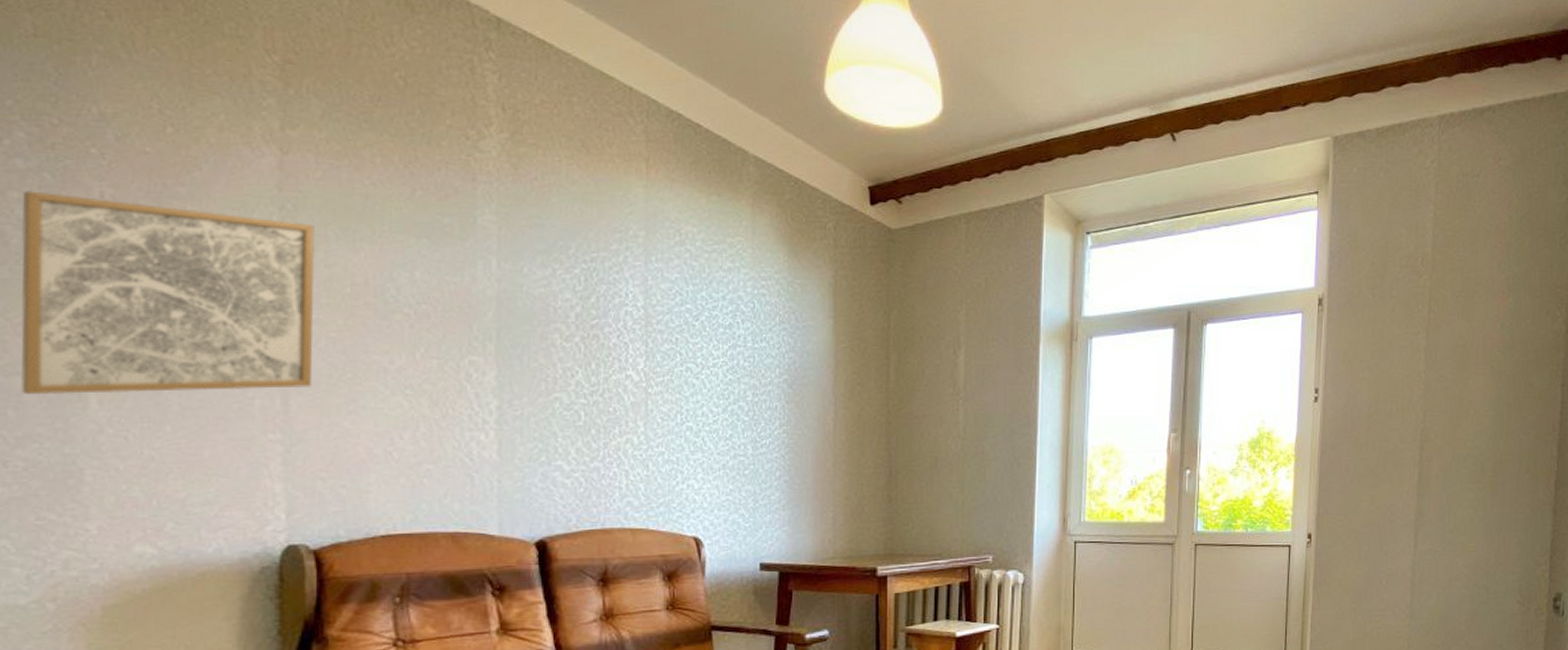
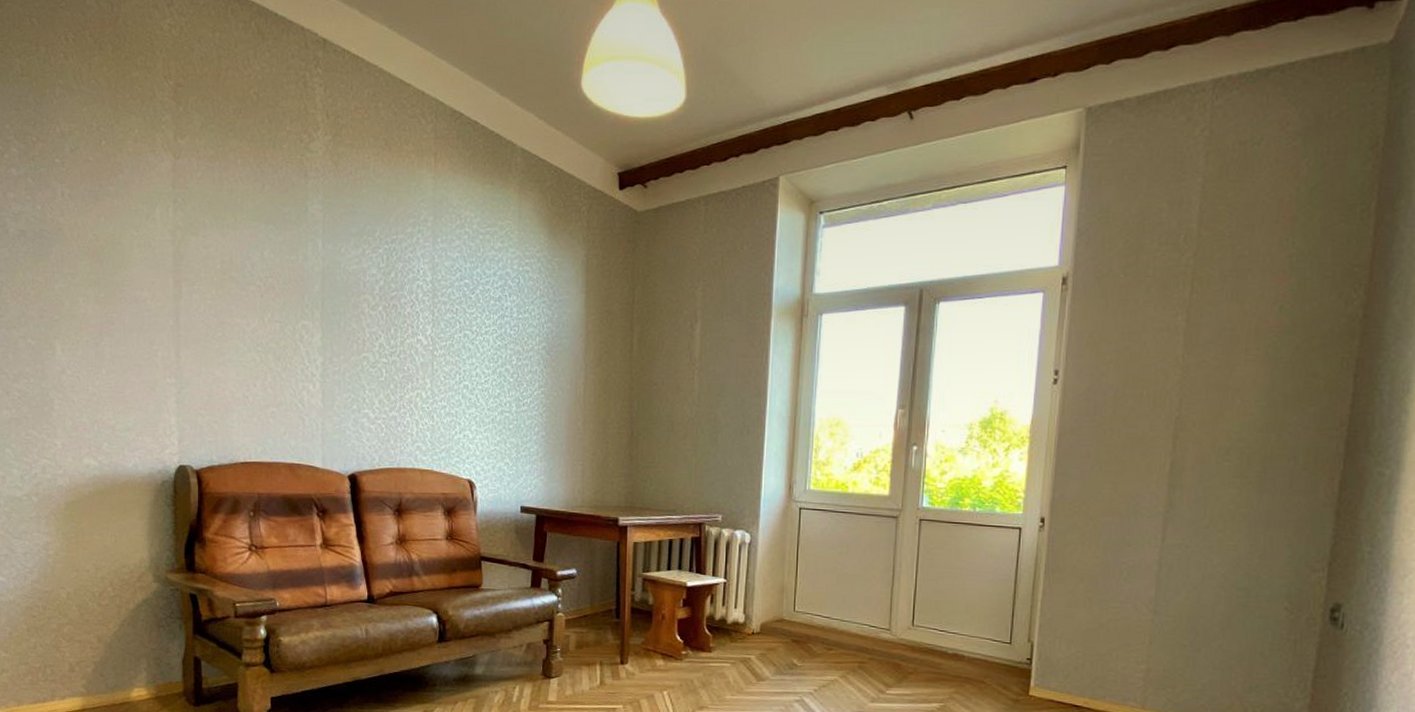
wall art: present [20,190,316,395] -> none [15,192,197,344]

